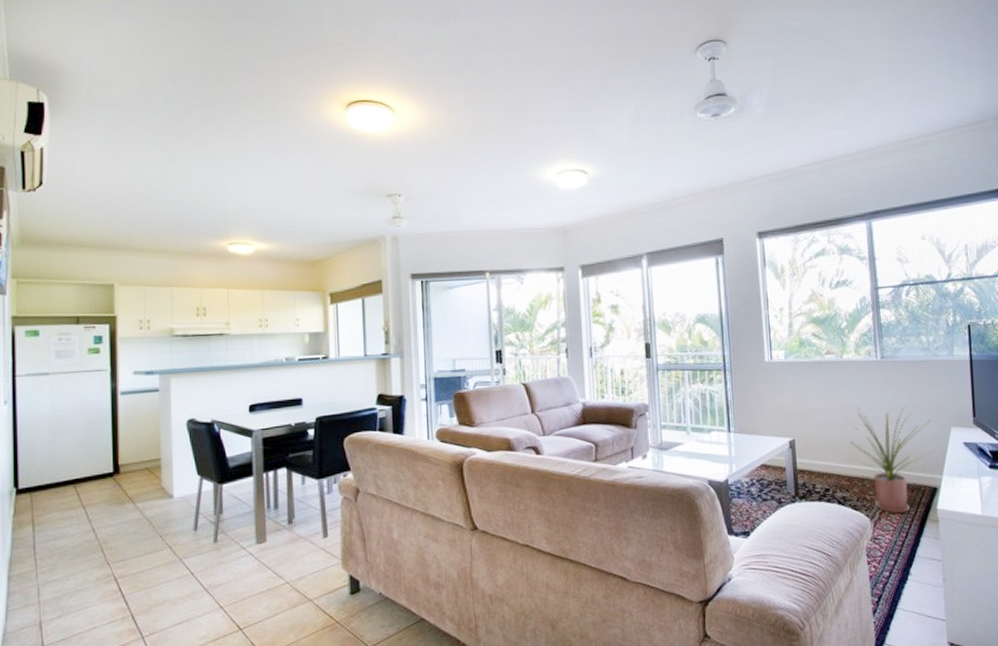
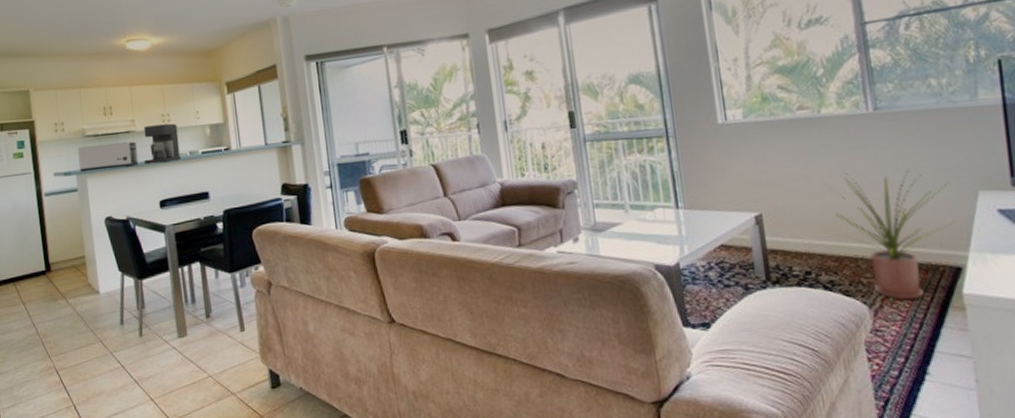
toaster: none [163,343,230,372] -> present [77,141,139,172]
coffee maker: none [235,328,276,368] -> present [143,123,181,165]

